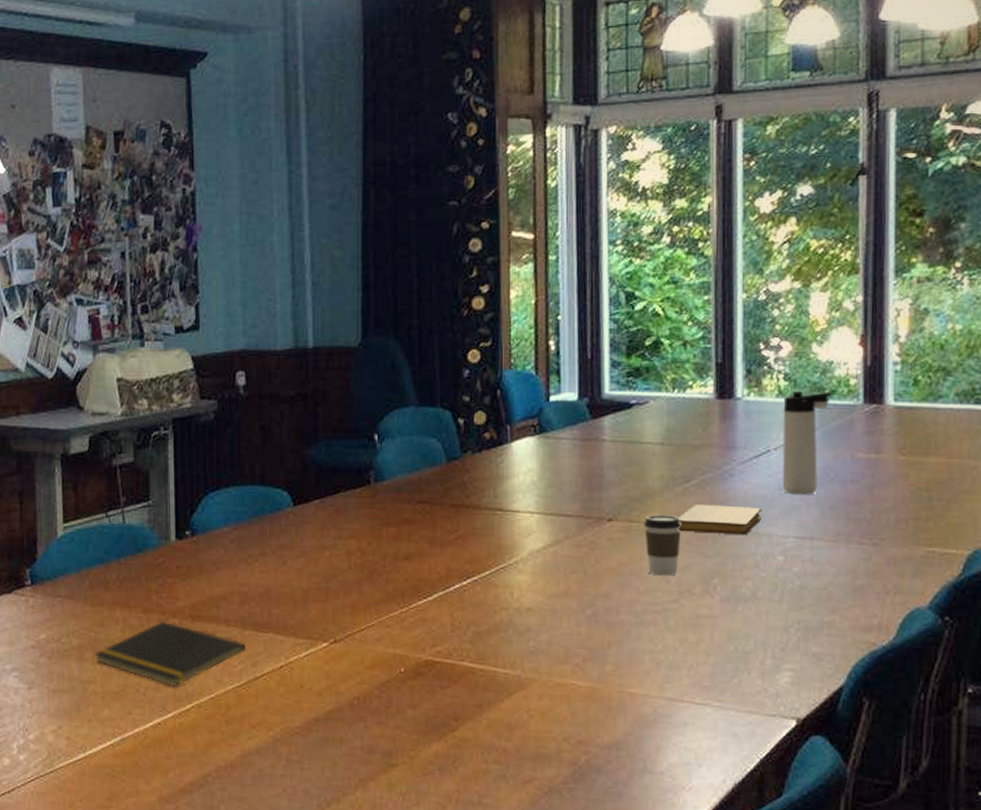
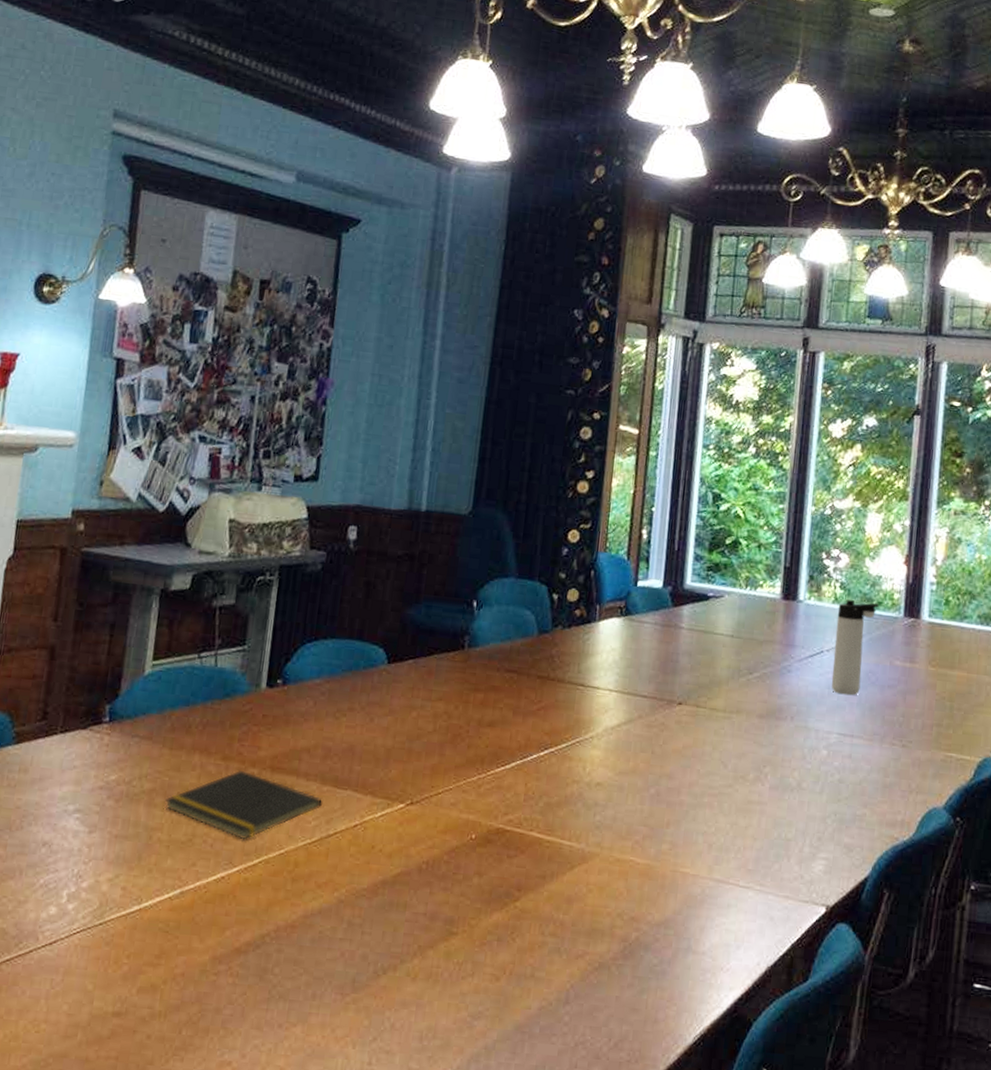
coffee cup: present [644,515,682,576] -> none [709,702,742,762]
notebook: present [679,505,763,536] -> none [739,696,813,728]

